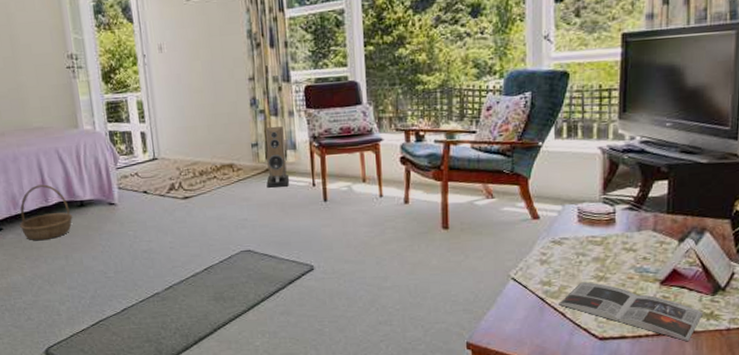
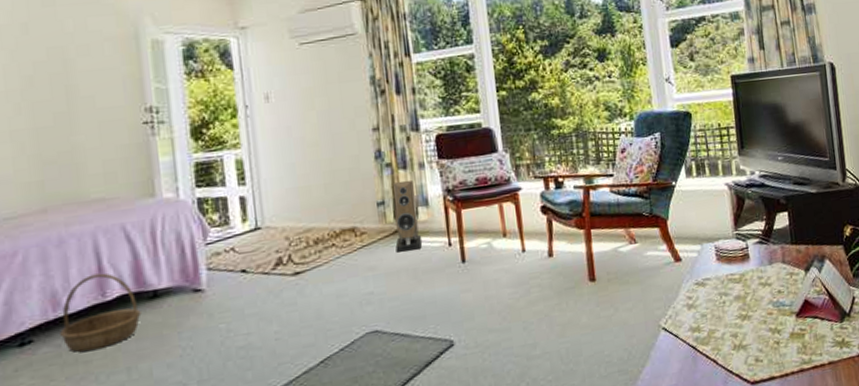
magazine: present [559,282,703,342] -> none [710,322,836,374]

